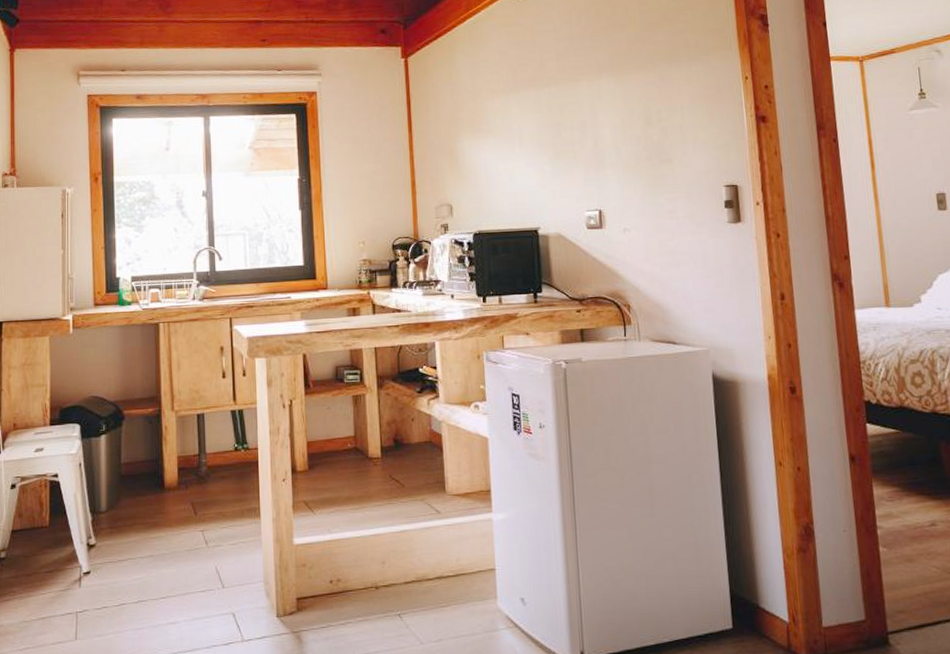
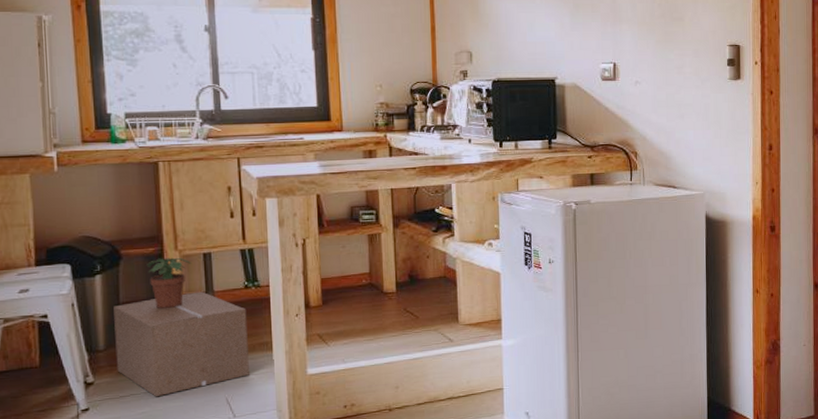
cardboard box: none [116,453,238,563] -> present [113,291,249,397]
potted plant: none [146,418,186,470] -> present [146,257,191,308]

